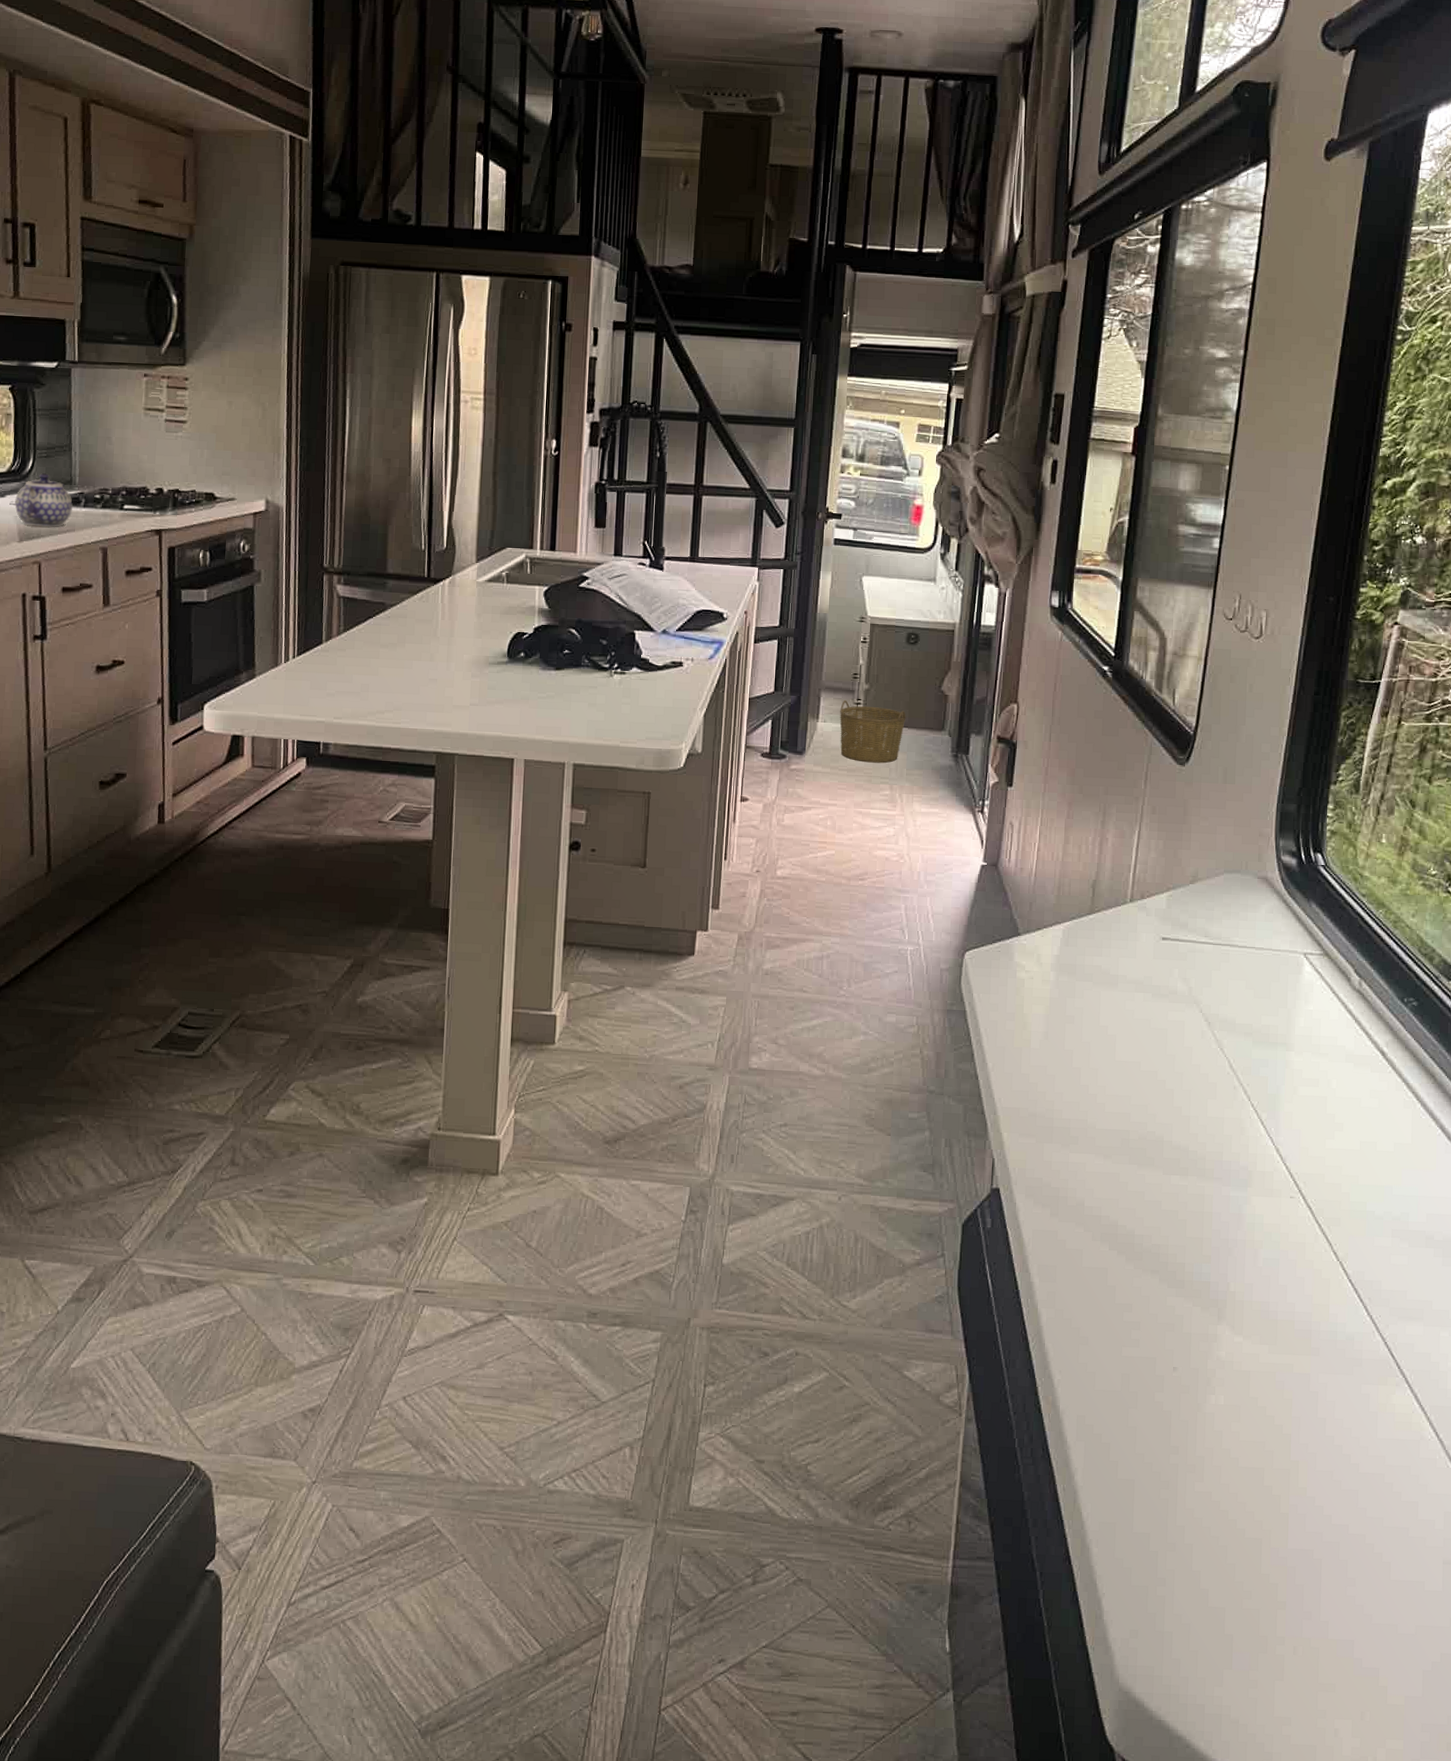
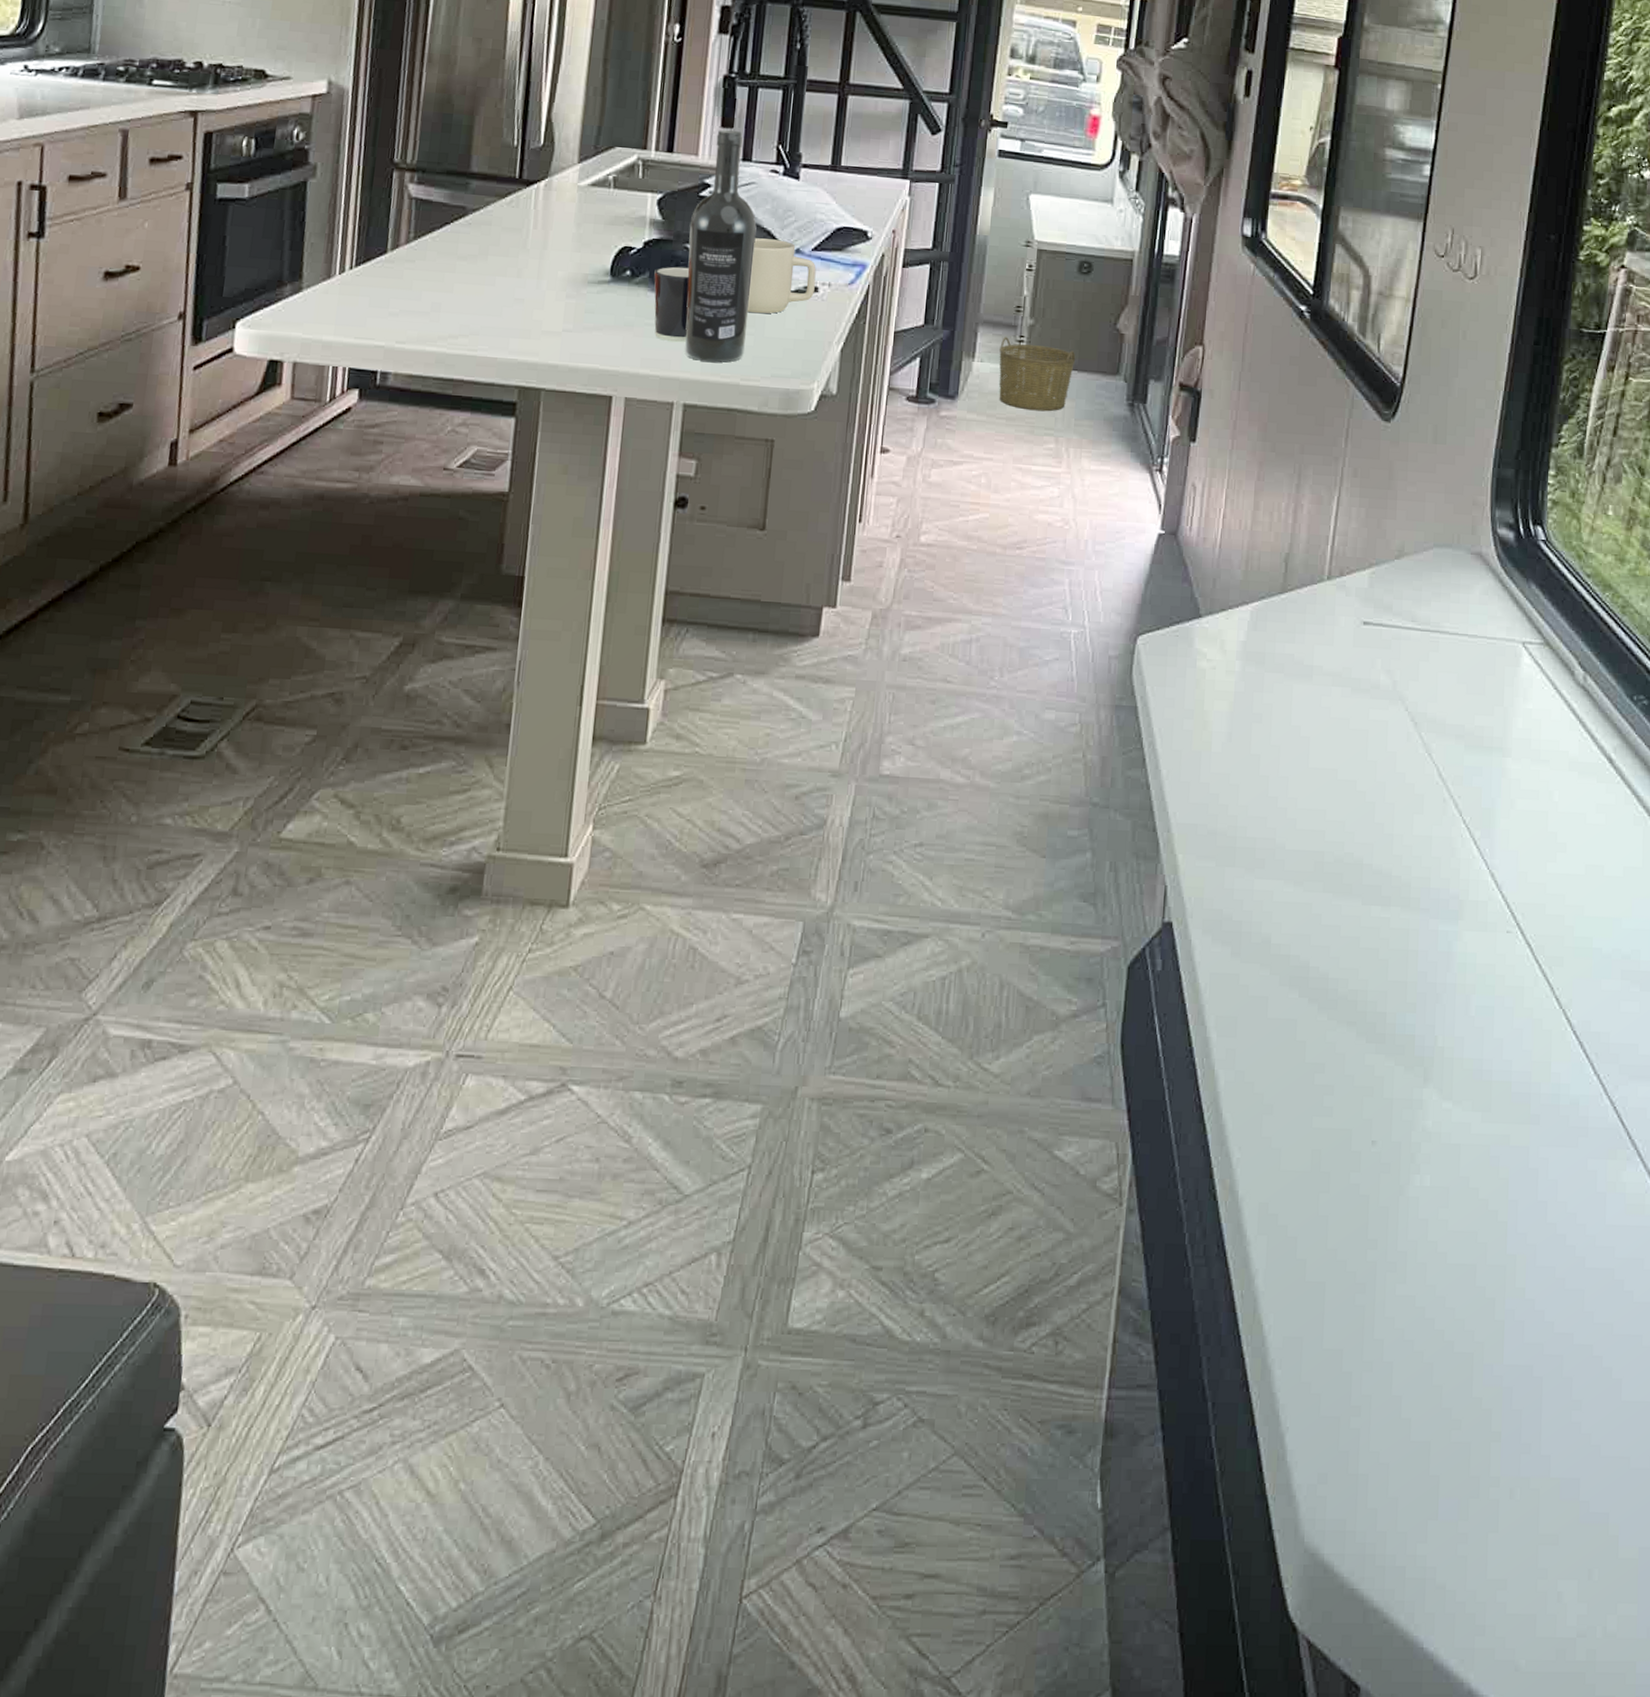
teapot: present [15,473,74,528] -> none [16,38,90,104]
mug: none [544,648,574,712] -> present [654,266,690,342]
wine bottle: none [572,530,629,728] -> present [685,130,757,363]
mug: none [624,622,681,686] -> present [748,238,816,314]

